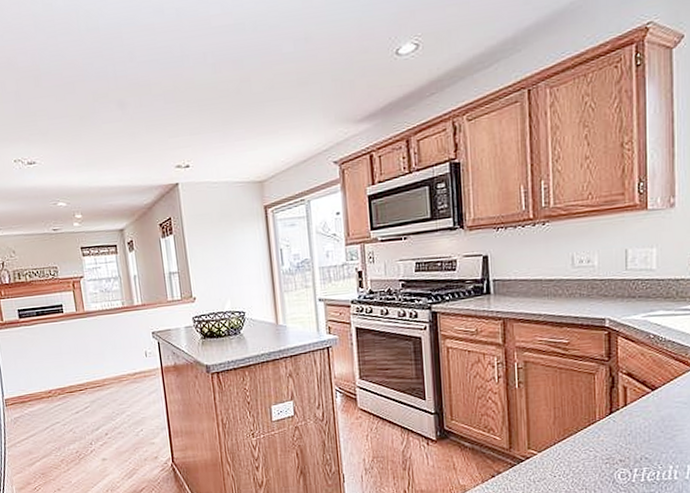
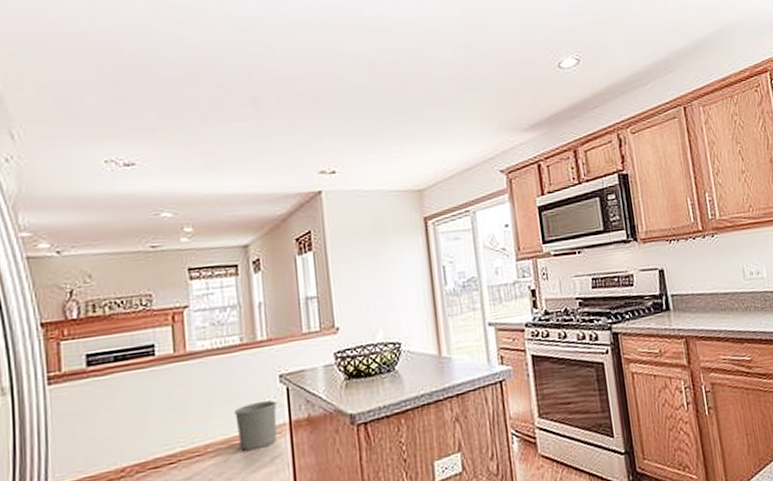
waste bin: none [121,350,153,386] -> present [235,400,277,451]

